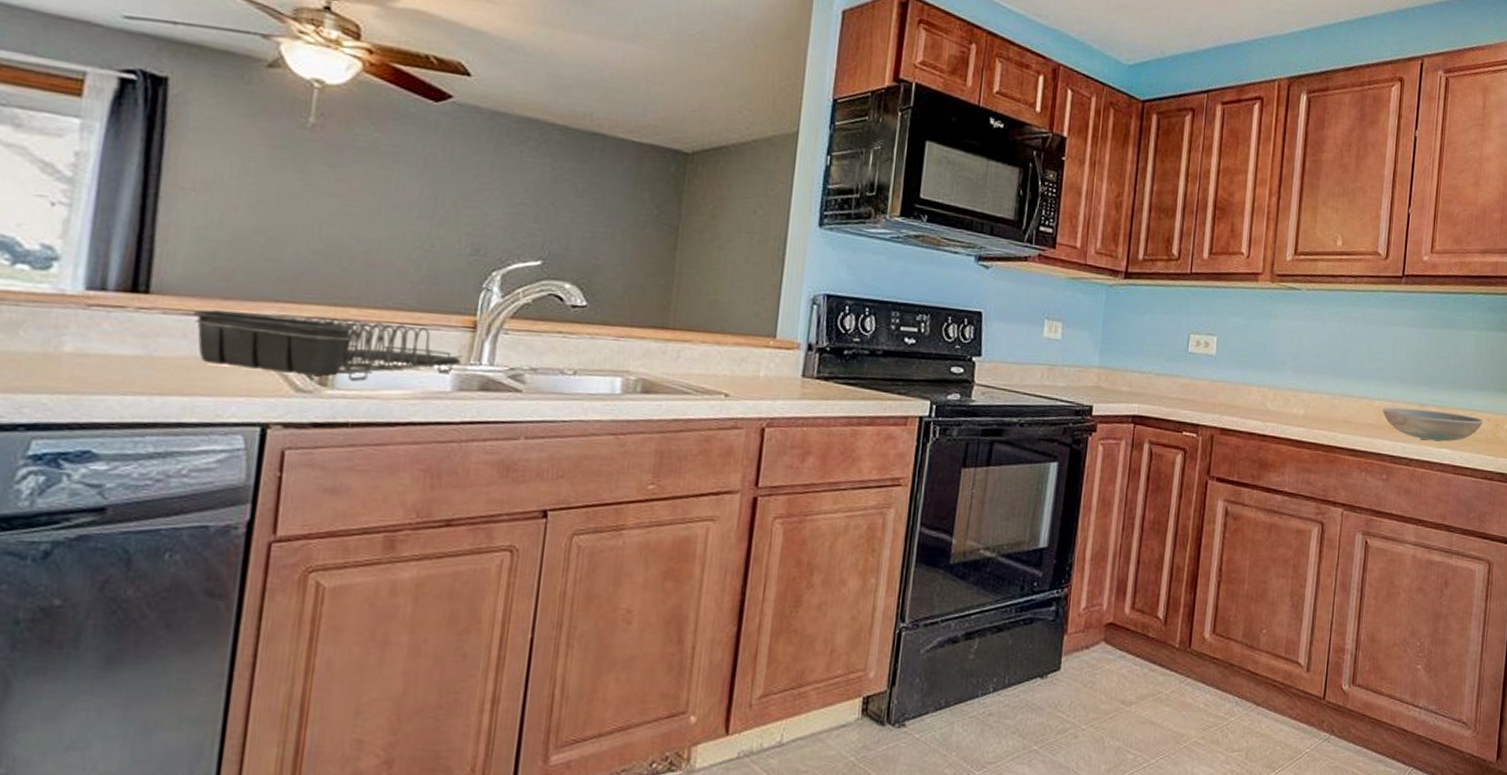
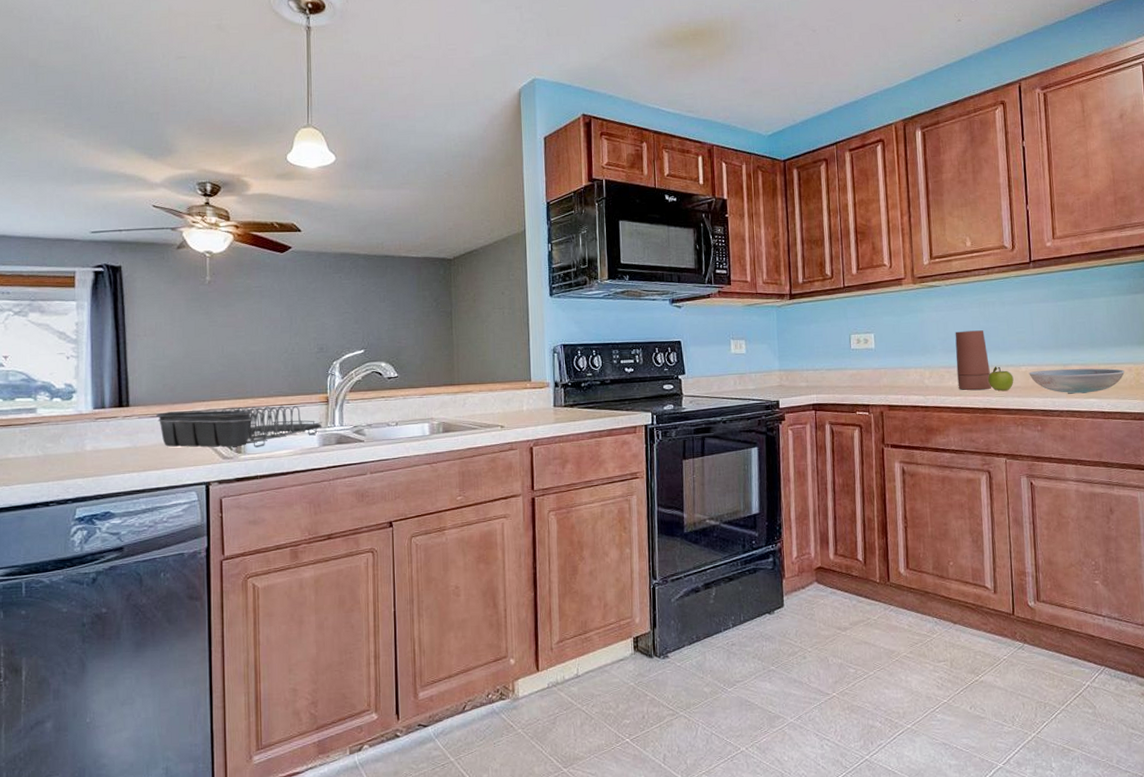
canister: none [1303,348,1342,423] -> present [955,330,992,390]
fruit: none [1337,396,1365,428] -> present [988,366,1014,392]

